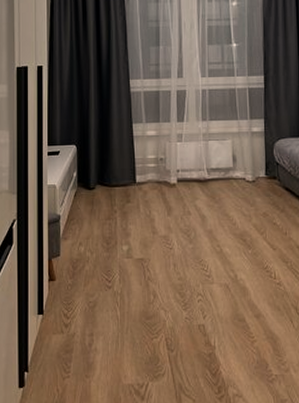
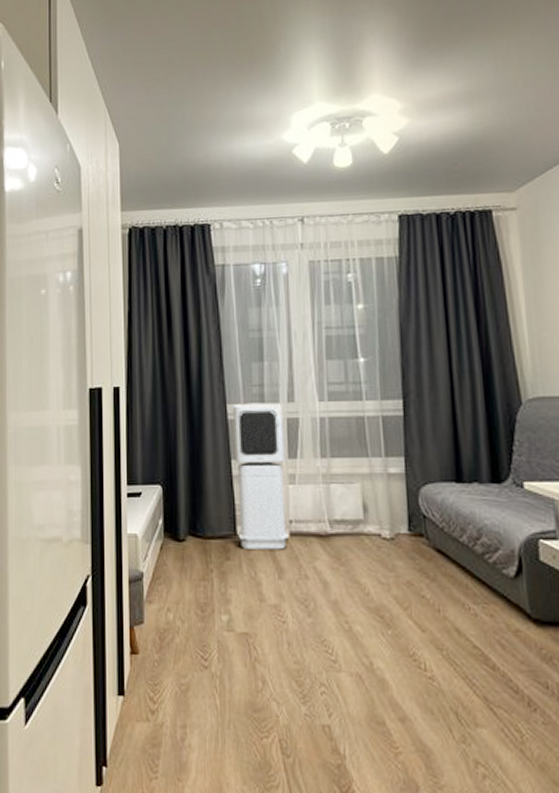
air purifier: none [135,78,176,193] -> present [233,402,289,550]

